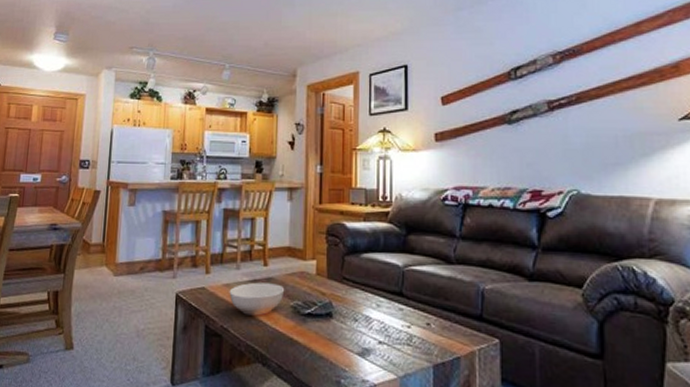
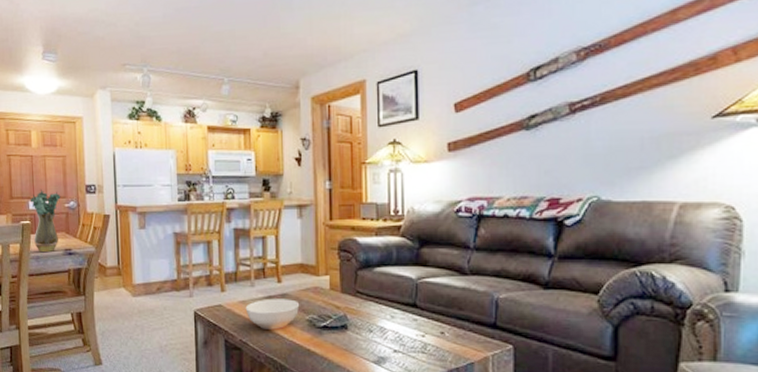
vase: none [20,163,54,227] -> present [30,190,61,253]

